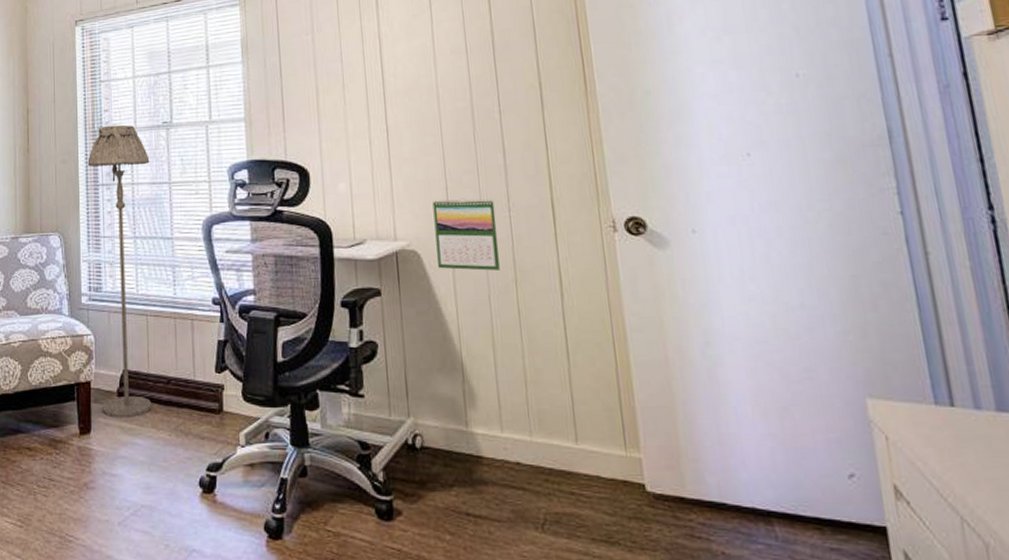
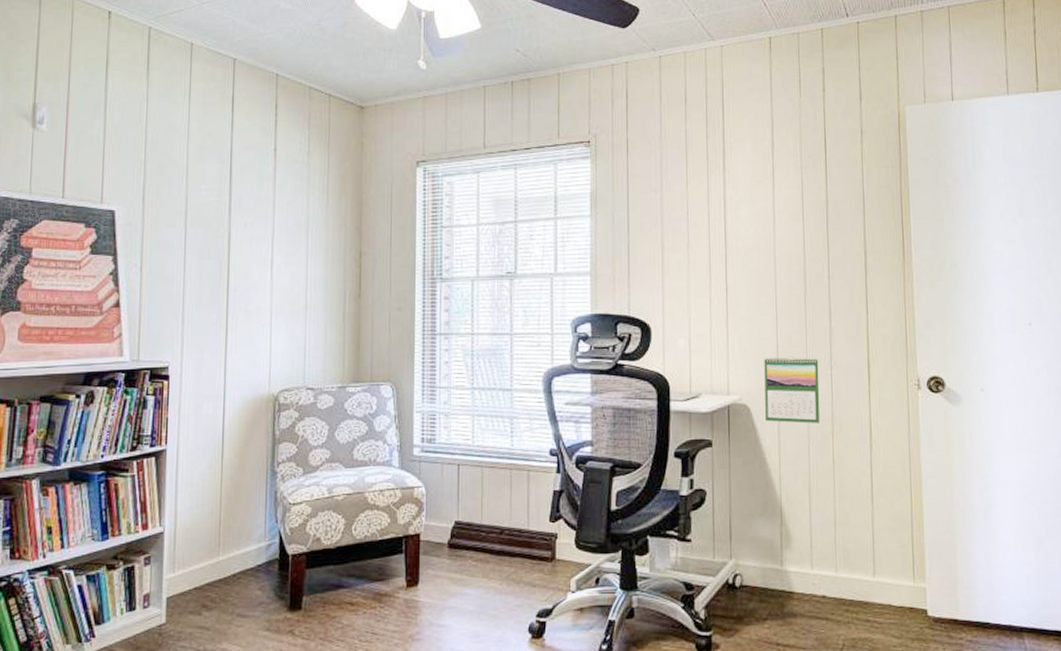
floor lamp: present [87,124,152,417] -> none [425,273,491,568]

